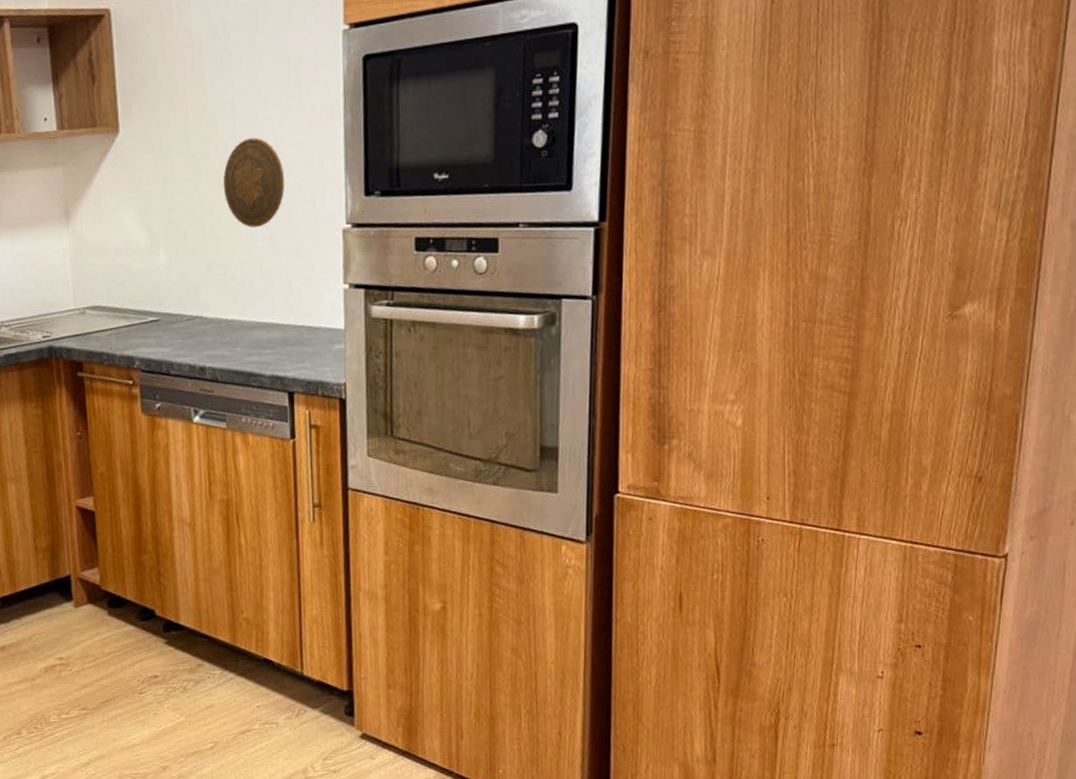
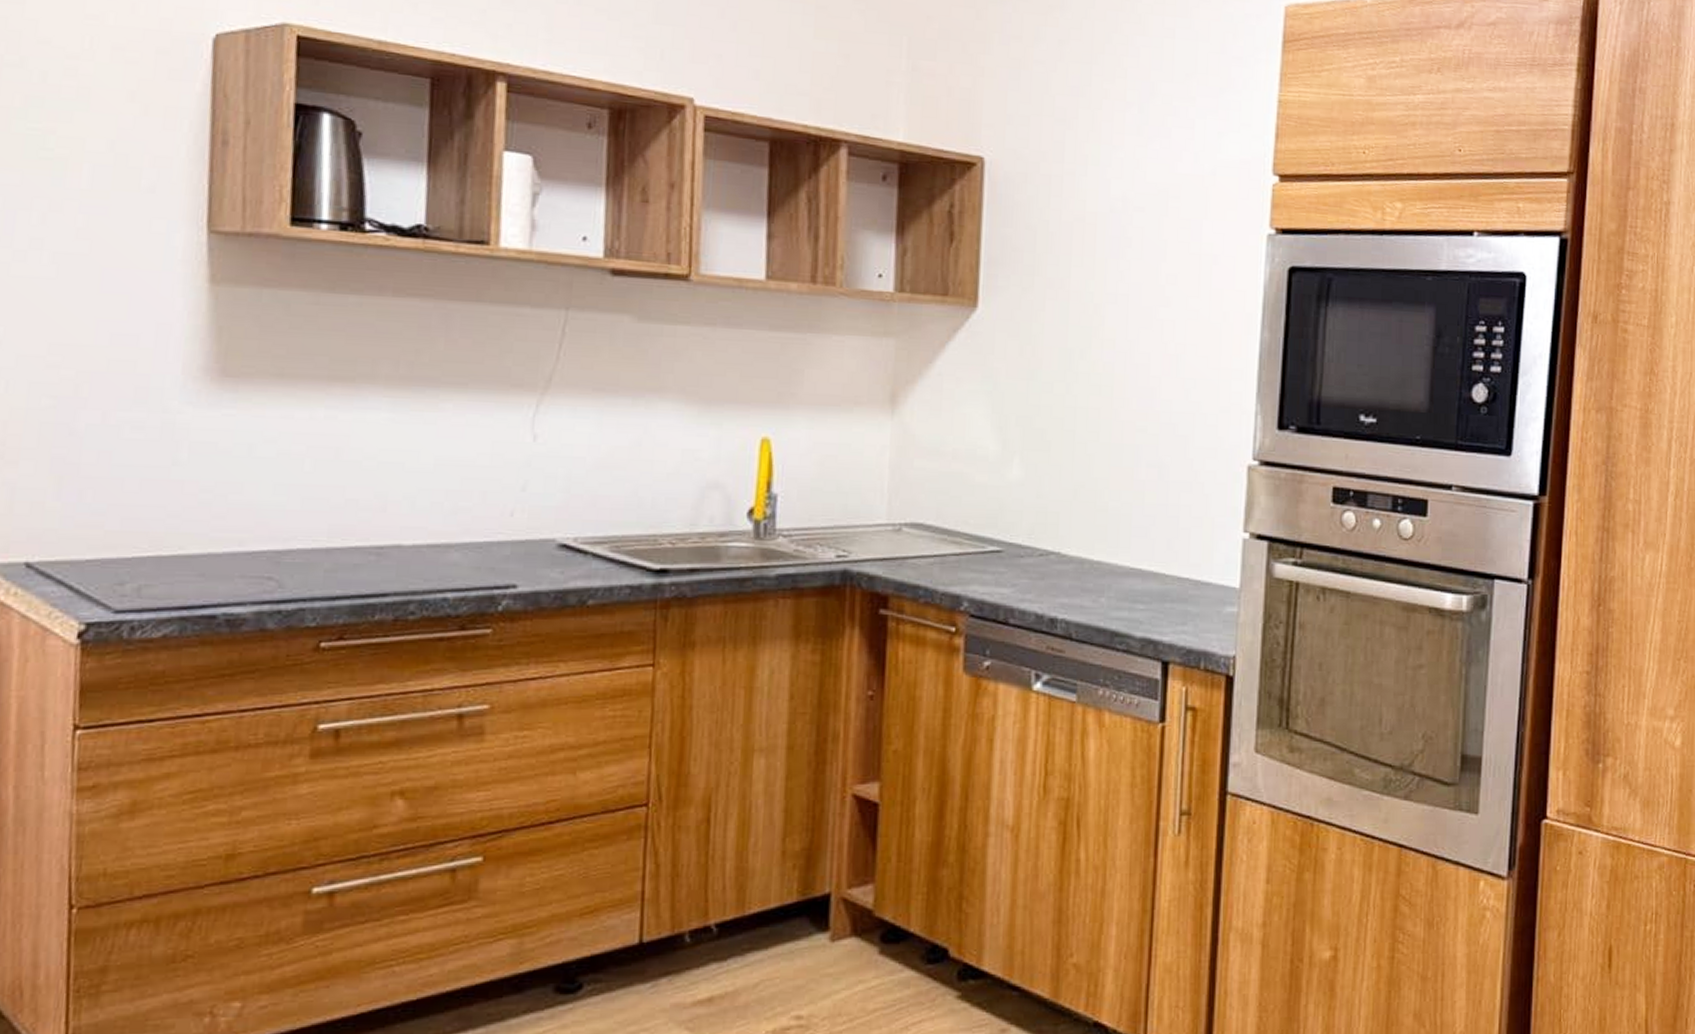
decorative plate: present [223,138,285,228] -> none [1104,340,1183,450]

